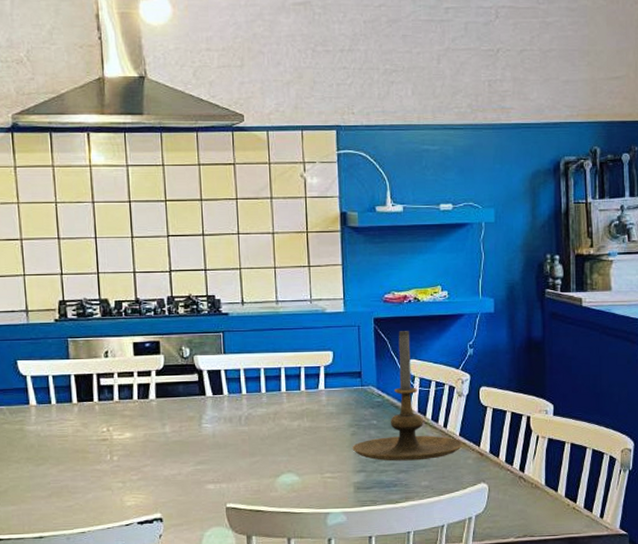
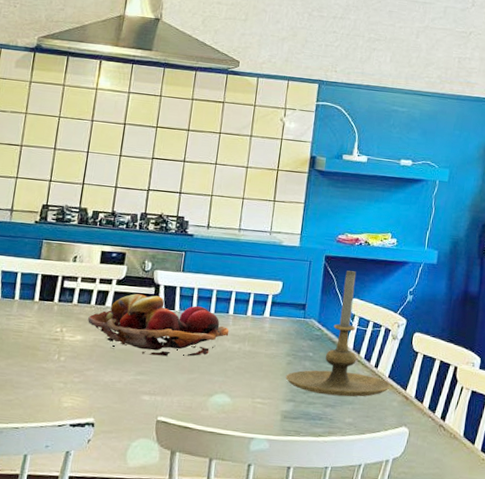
fruit basket: none [133,382,285,444] -> present [88,294,230,357]

